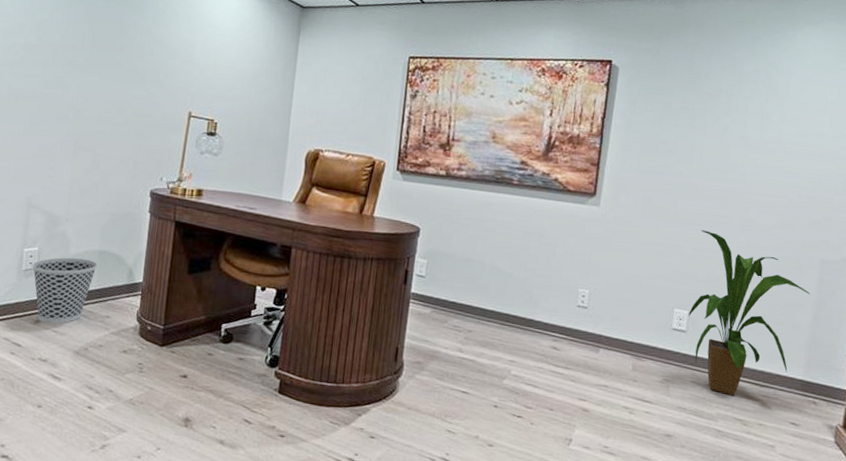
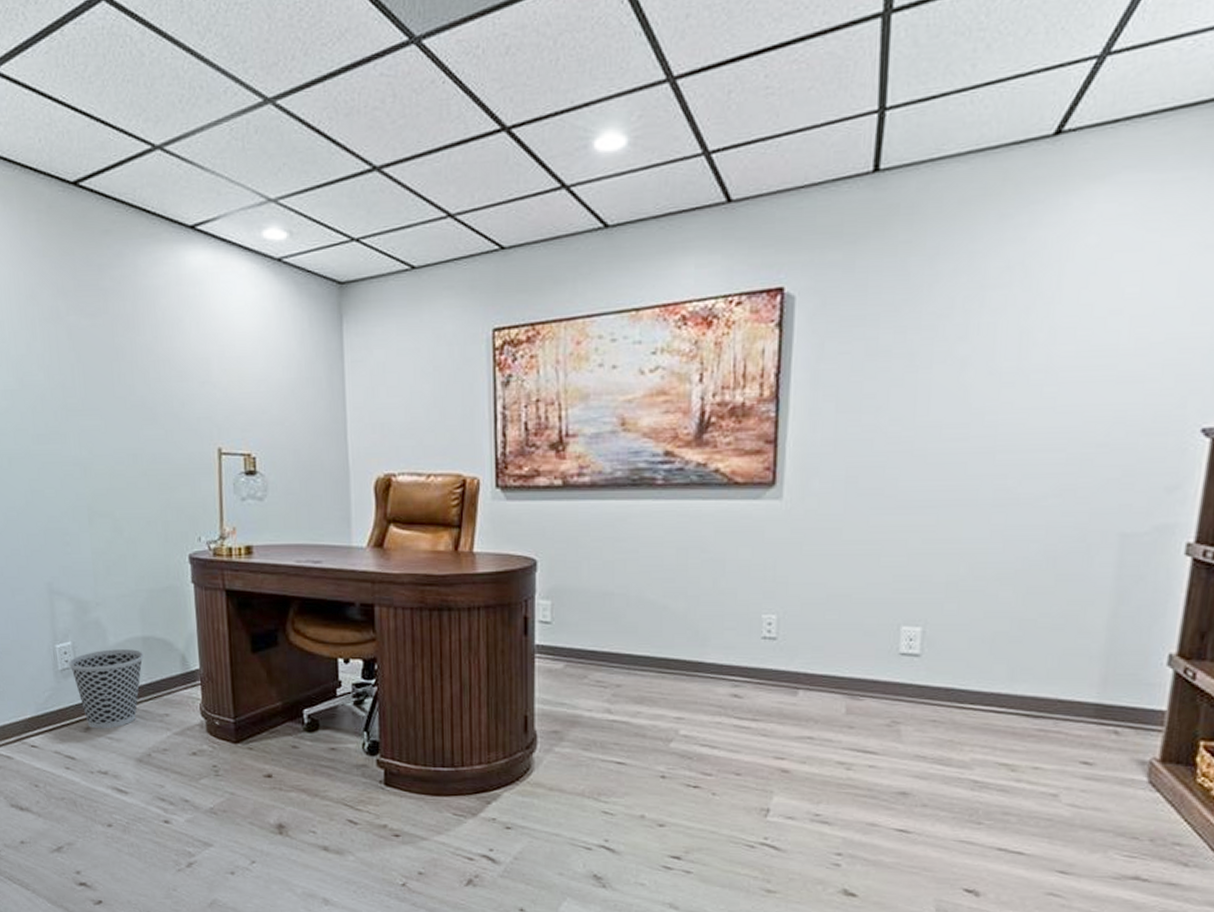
house plant: present [688,230,810,396] -> none [922,513,1105,735]

